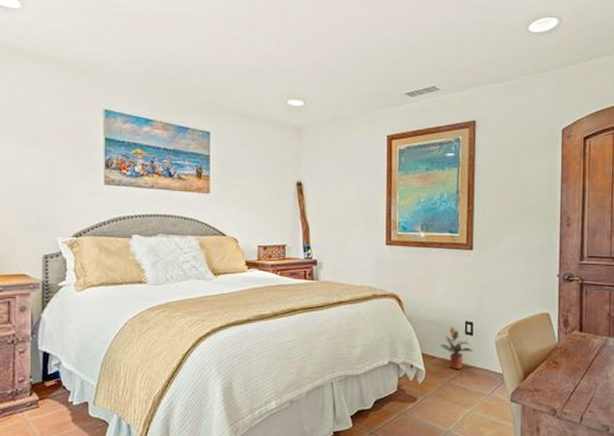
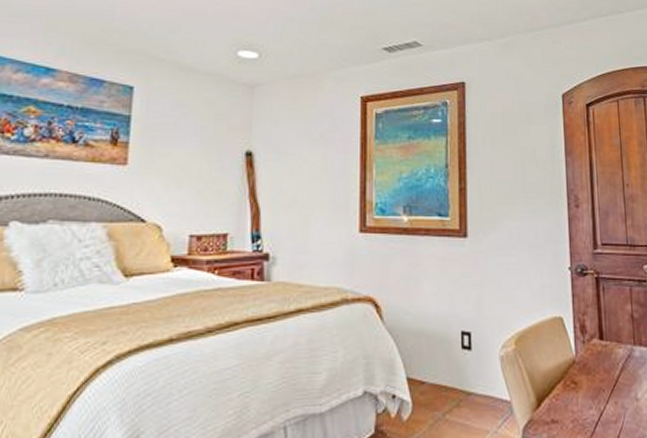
potted plant: present [440,327,473,370] -> none [430,339,472,399]

